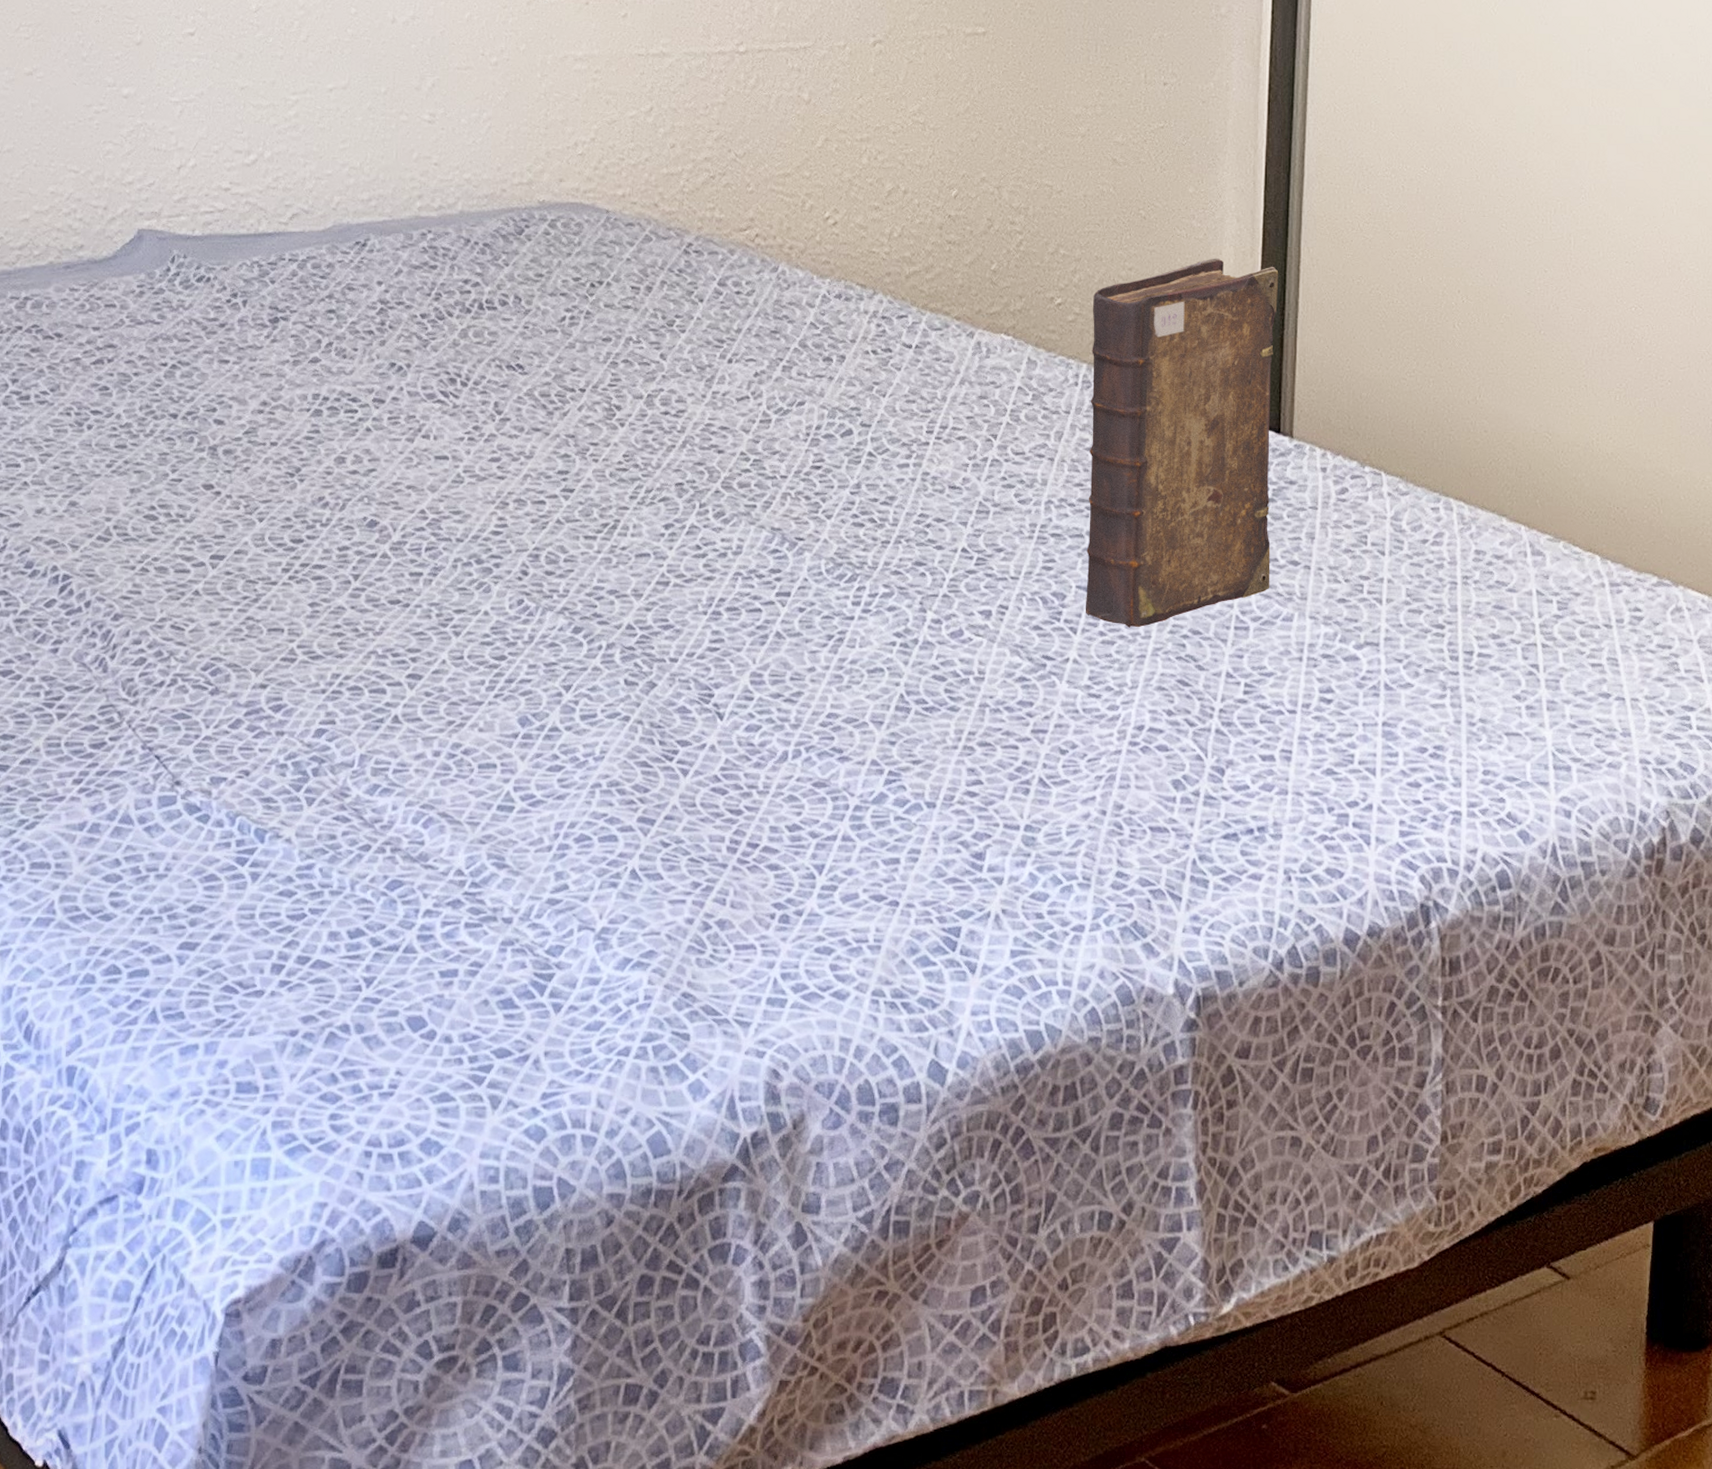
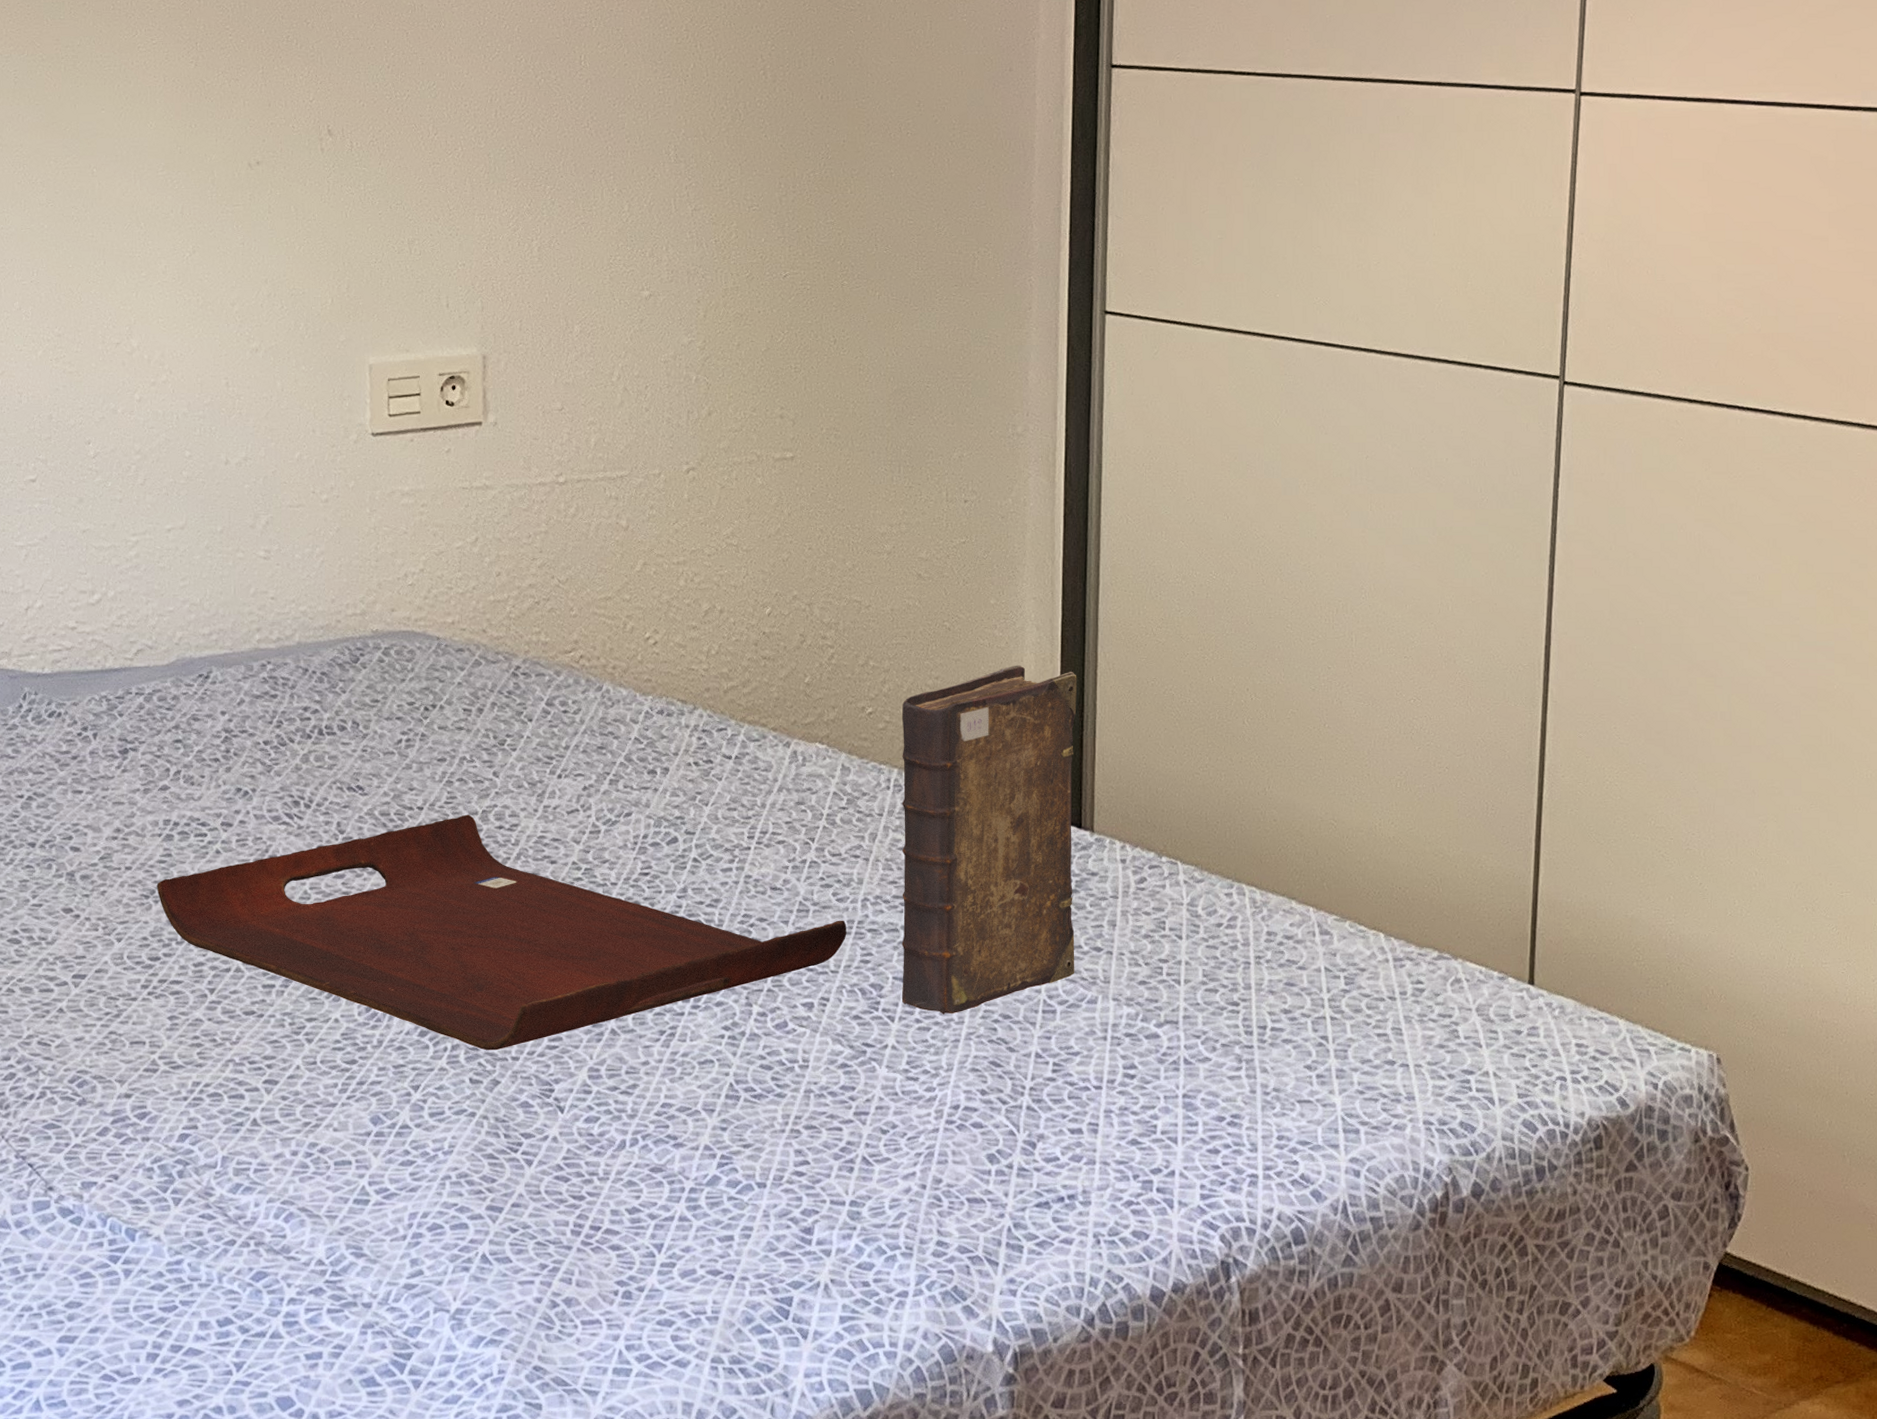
serving tray: none [302,398,1029,651] -> present [156,814,847,1051]

